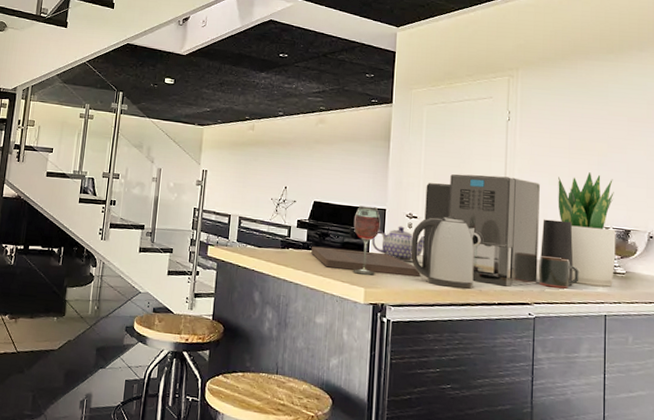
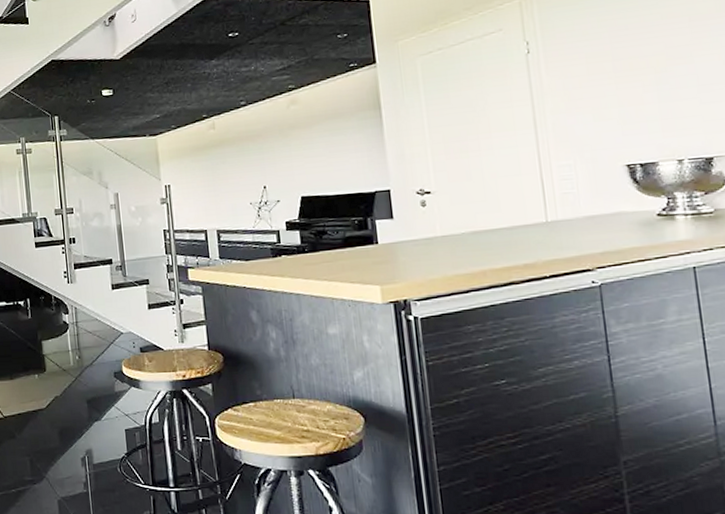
cutting board: present [311,246,421,278] -> none [308,242,446,270]
wineglass: present [353,206,381,276] -> none [352,189,390,271]
teapot: present [371,226,425,262] -> none [378,206,445,247]
kettle: present [411,216,476,290] -> none [427,183,515,268]
coffee machine: present [422,174,540,287] -> none [435,121,597,256]
mug: present [538,256,580,289] -> none [595,207,653,246]
canister: present [540,219,574,287] -> none [592,161,645,241]
planter: present [558,172,616,287] -> none [605,96,699,235]

